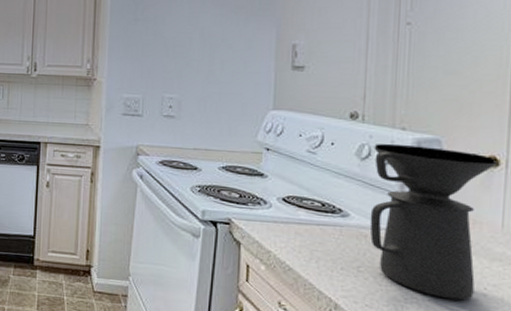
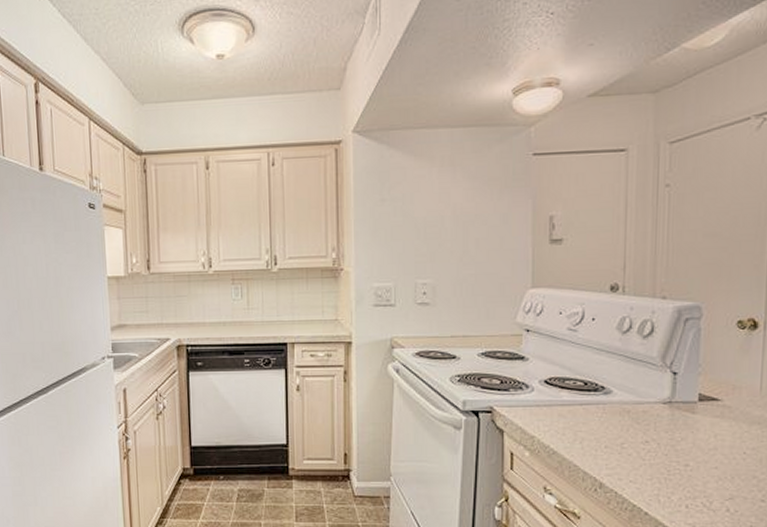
coffee maker: present [369,143,499,301] -> none [632,313,757,467]

